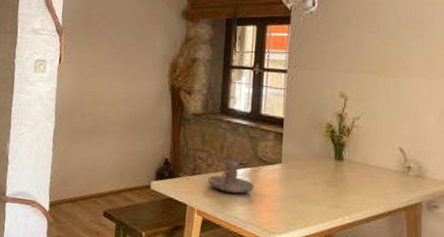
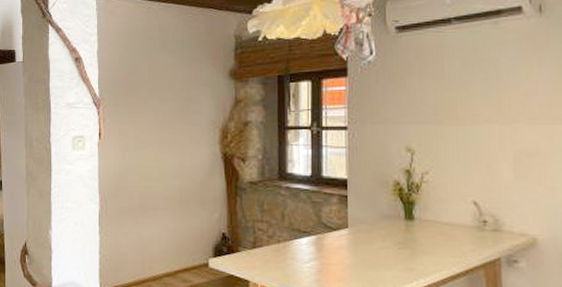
candle holder: present [207,159,254,194] -> none [270,228,320,265]

